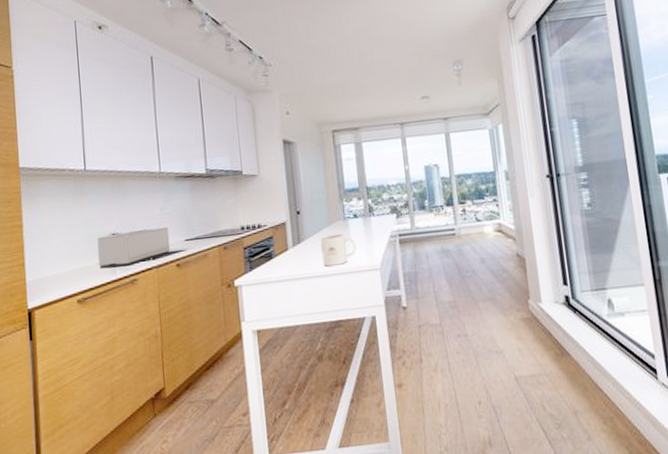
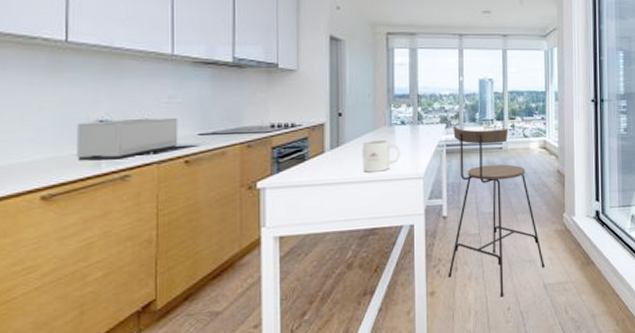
bar stool: none [403,214,514,391] -> present [448,126,545,297]

